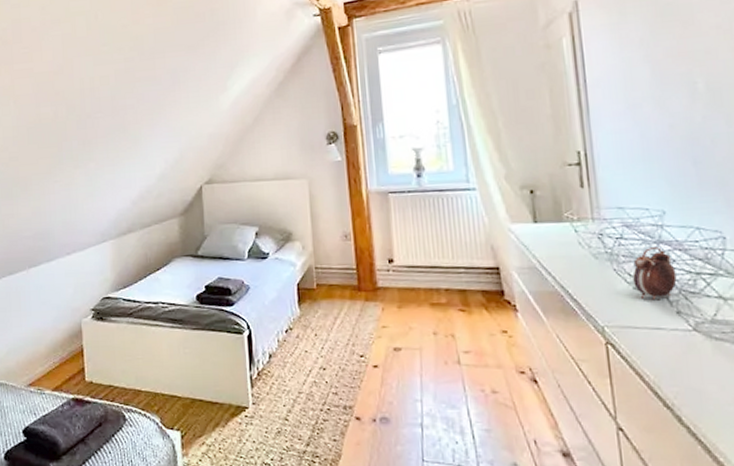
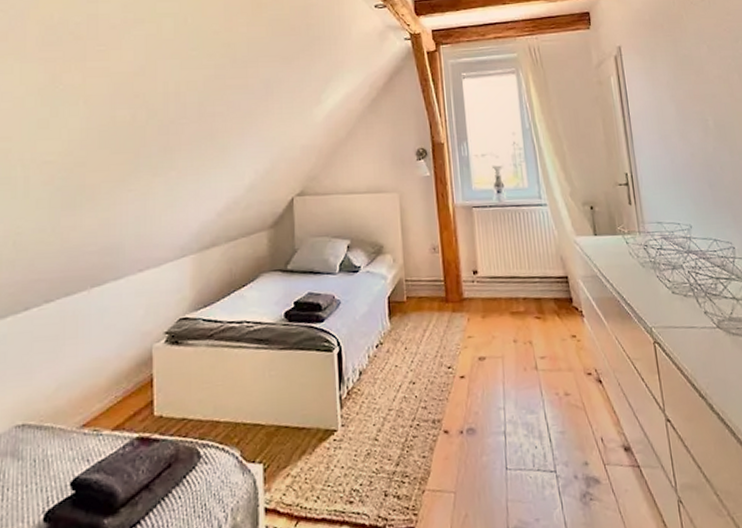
alarm clock: present [633,247,677,300] -> none [671,256,703,302]

